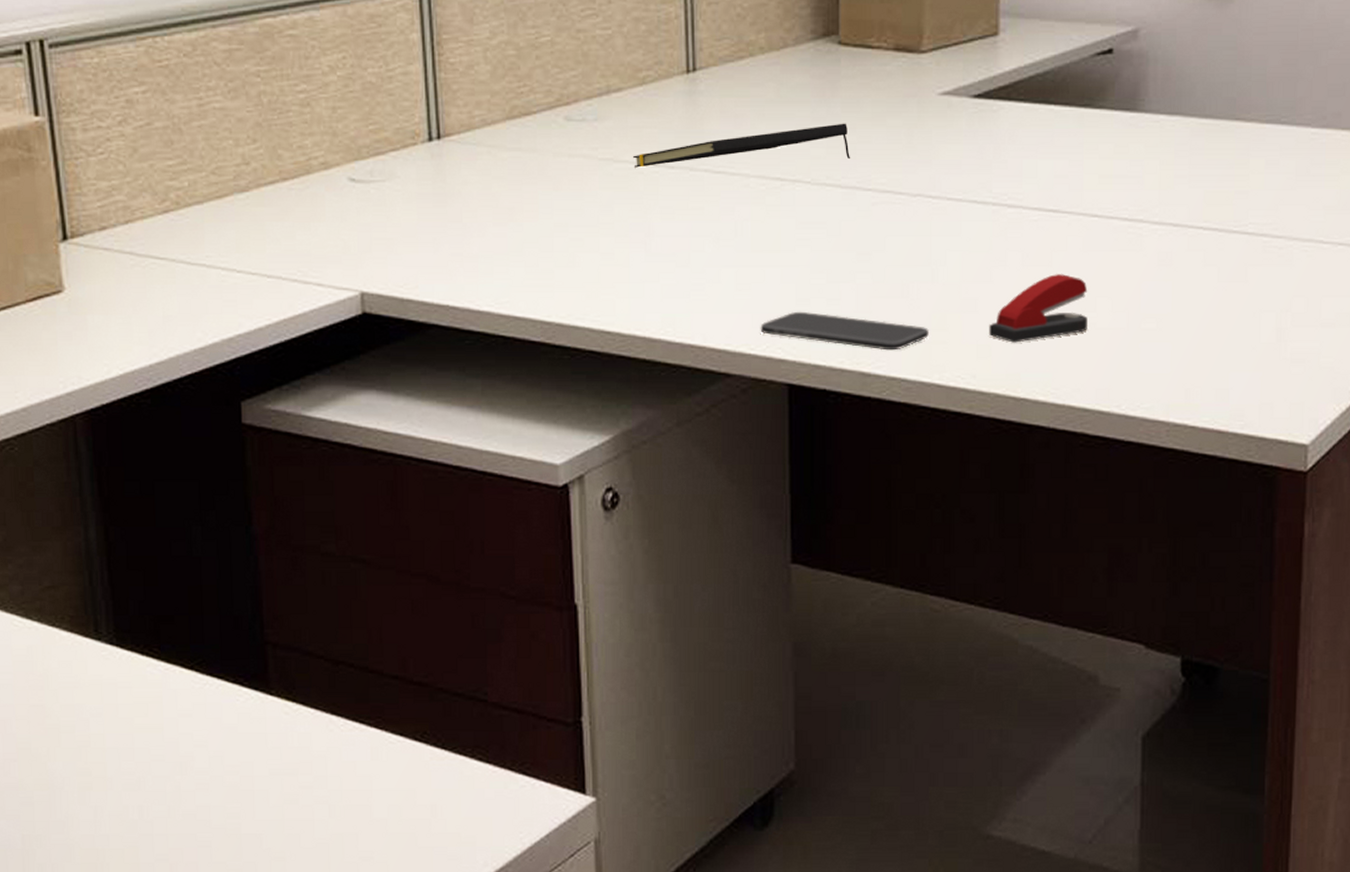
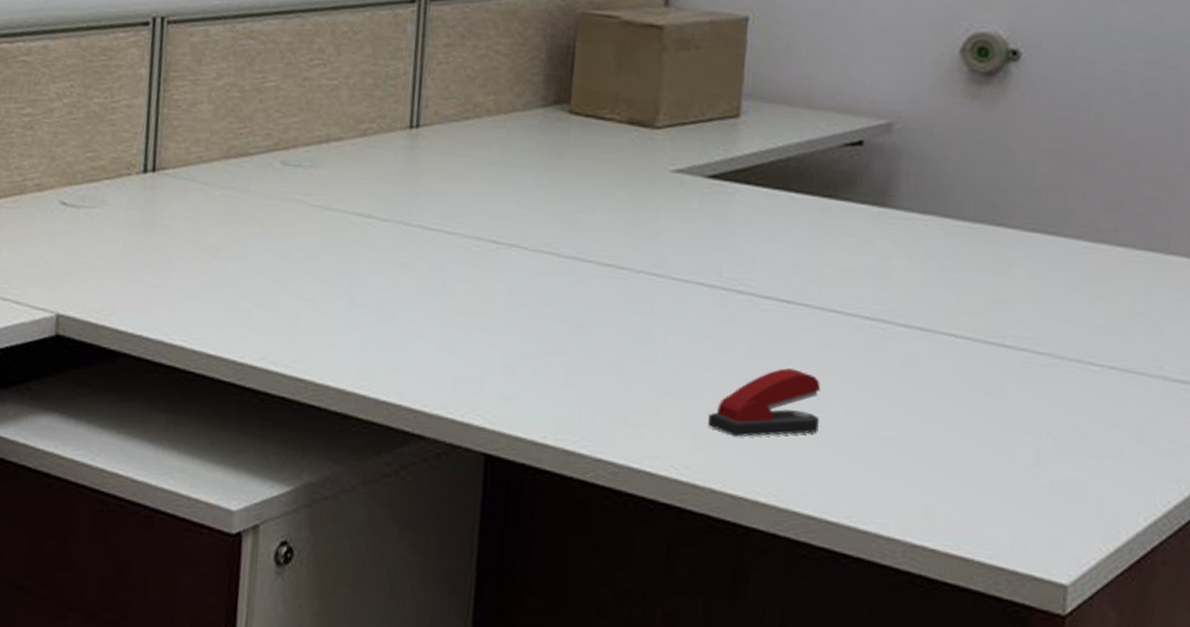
notepad: present [632,123,851,168] -> none [345,191,573,228]
smartphone: present [760,311,929,351] -> none [460,378,642,431]

